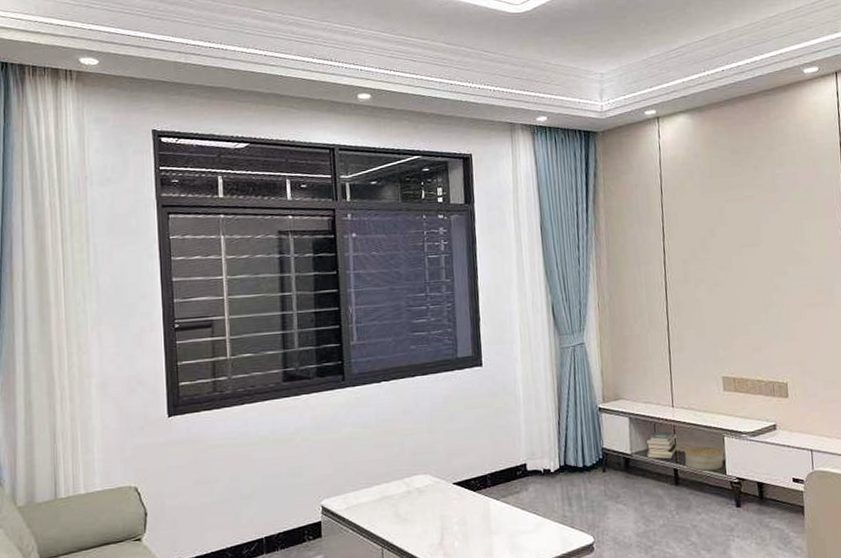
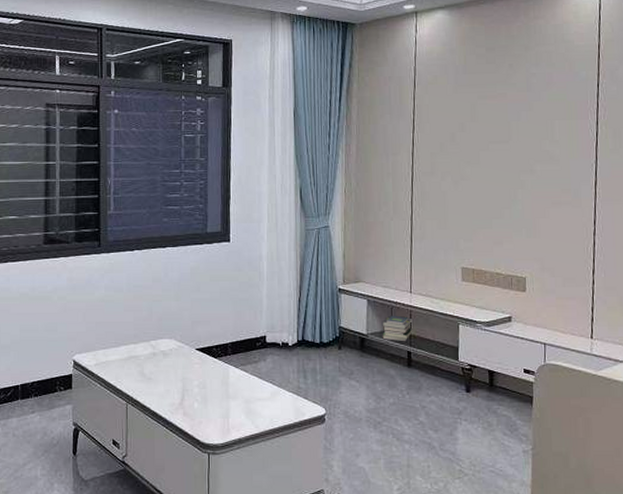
decorative box: present [685,446,724,471] -> none [418,332,457,356]

